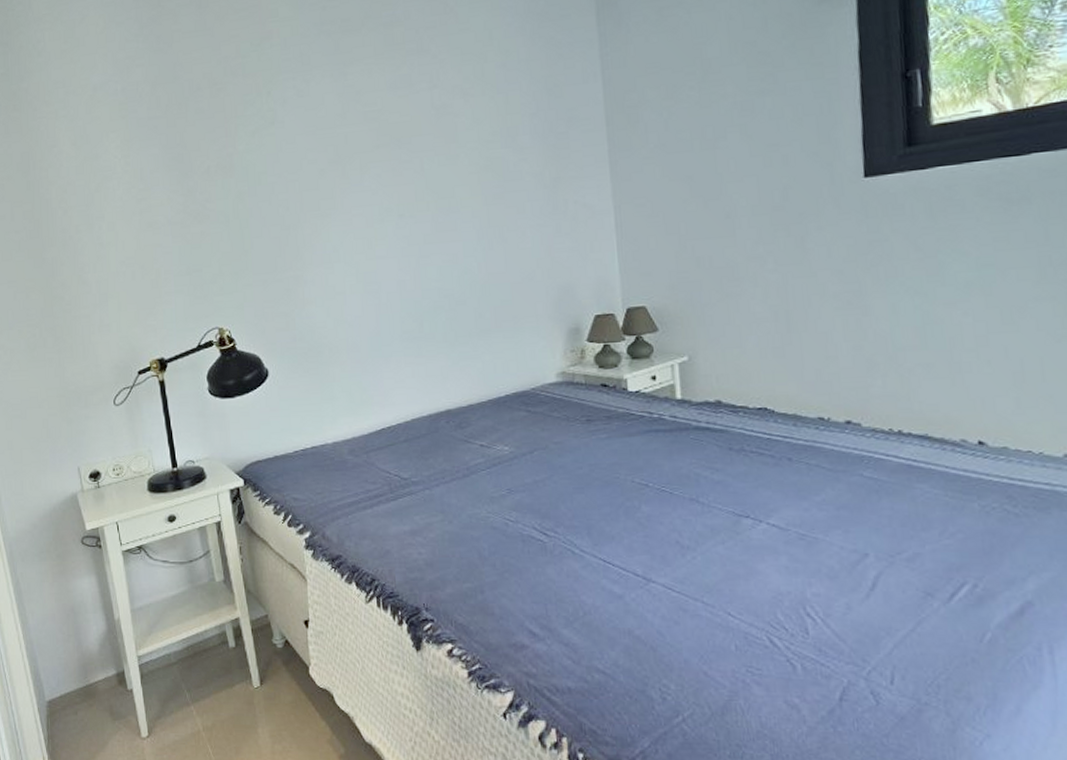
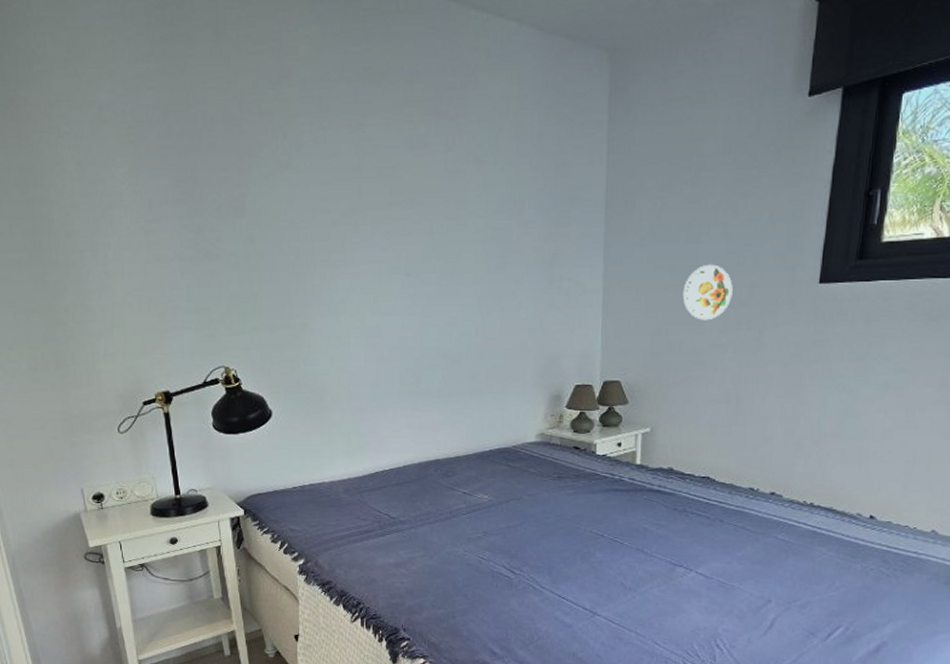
decorative plate: none [705,170,763,232] -> present [682,264,733,321]

